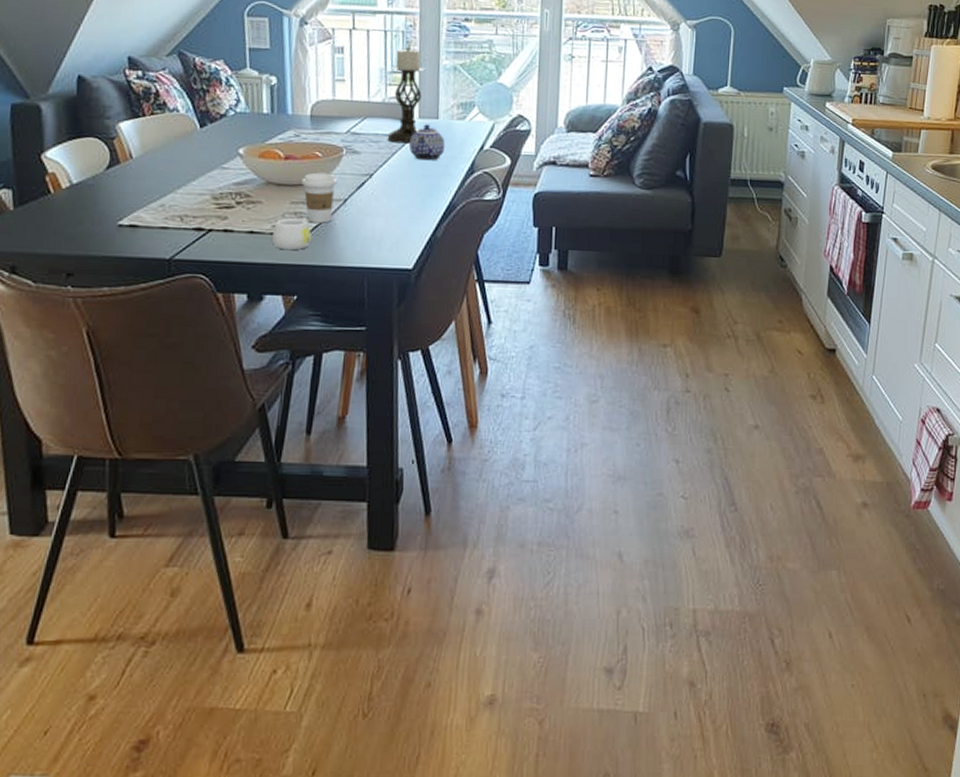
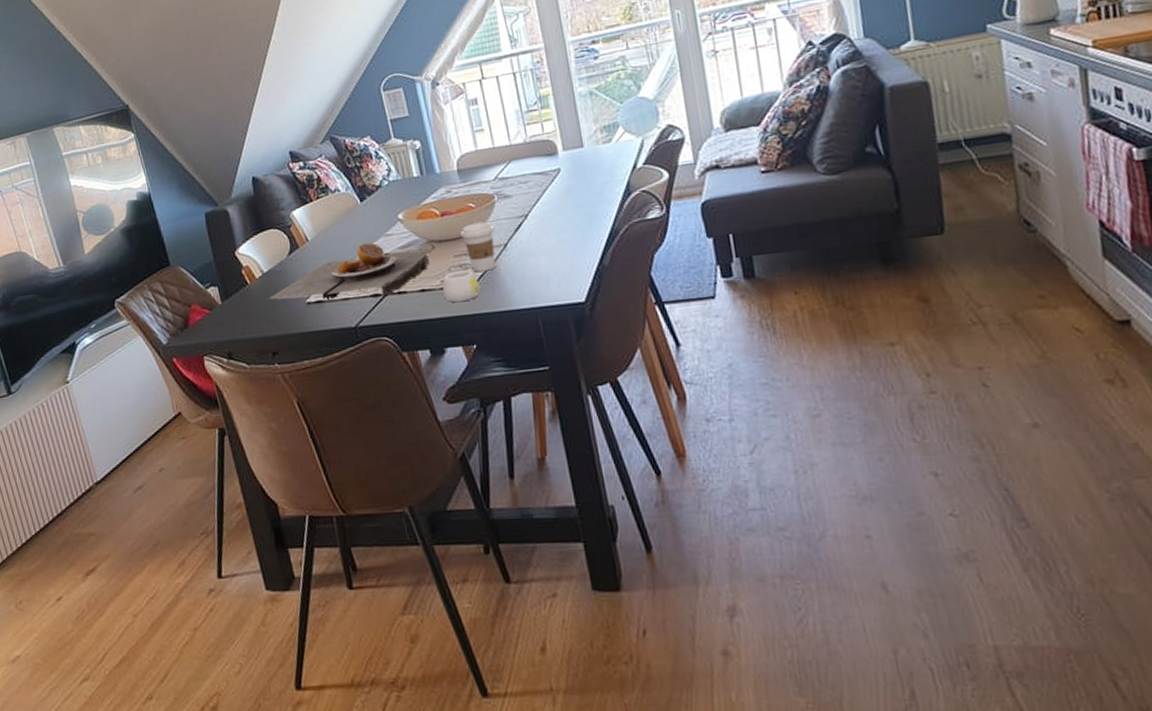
plate: none [71,172,273,231] -> present [267,242,436,301]
candle holder: present [387,46,425,144] -> none [526,82,565,180]
teapot: present [409,124,446,161] -> none [558,154,596,192]

